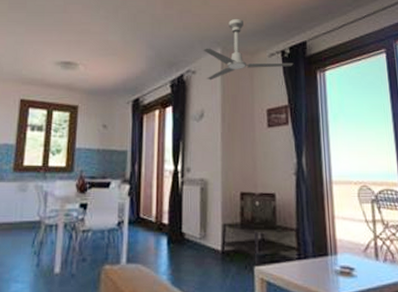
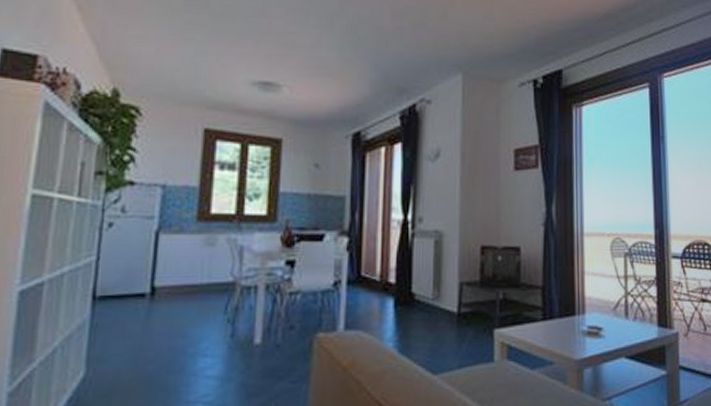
ceiling fan: present [203,18,294,81] -> none [440,37,547,113]

